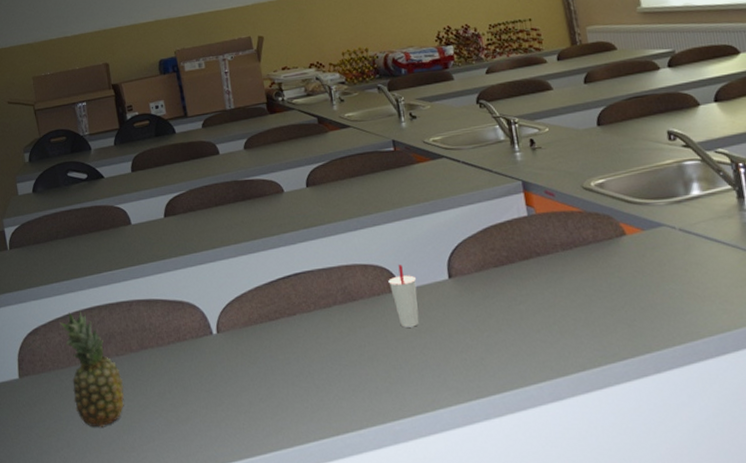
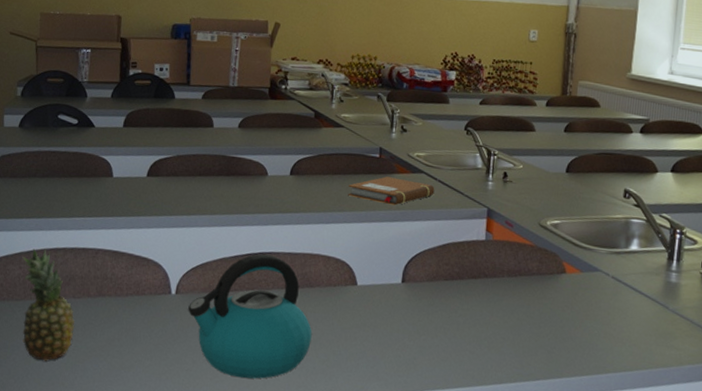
kettle: none [232,274,368,412] -> present [188,254,312,379]
notebook: none [369,168,461,198] -> present [348,176,435,206]
cup: present [388,265,419,328] -> none [346,262,372,320]

